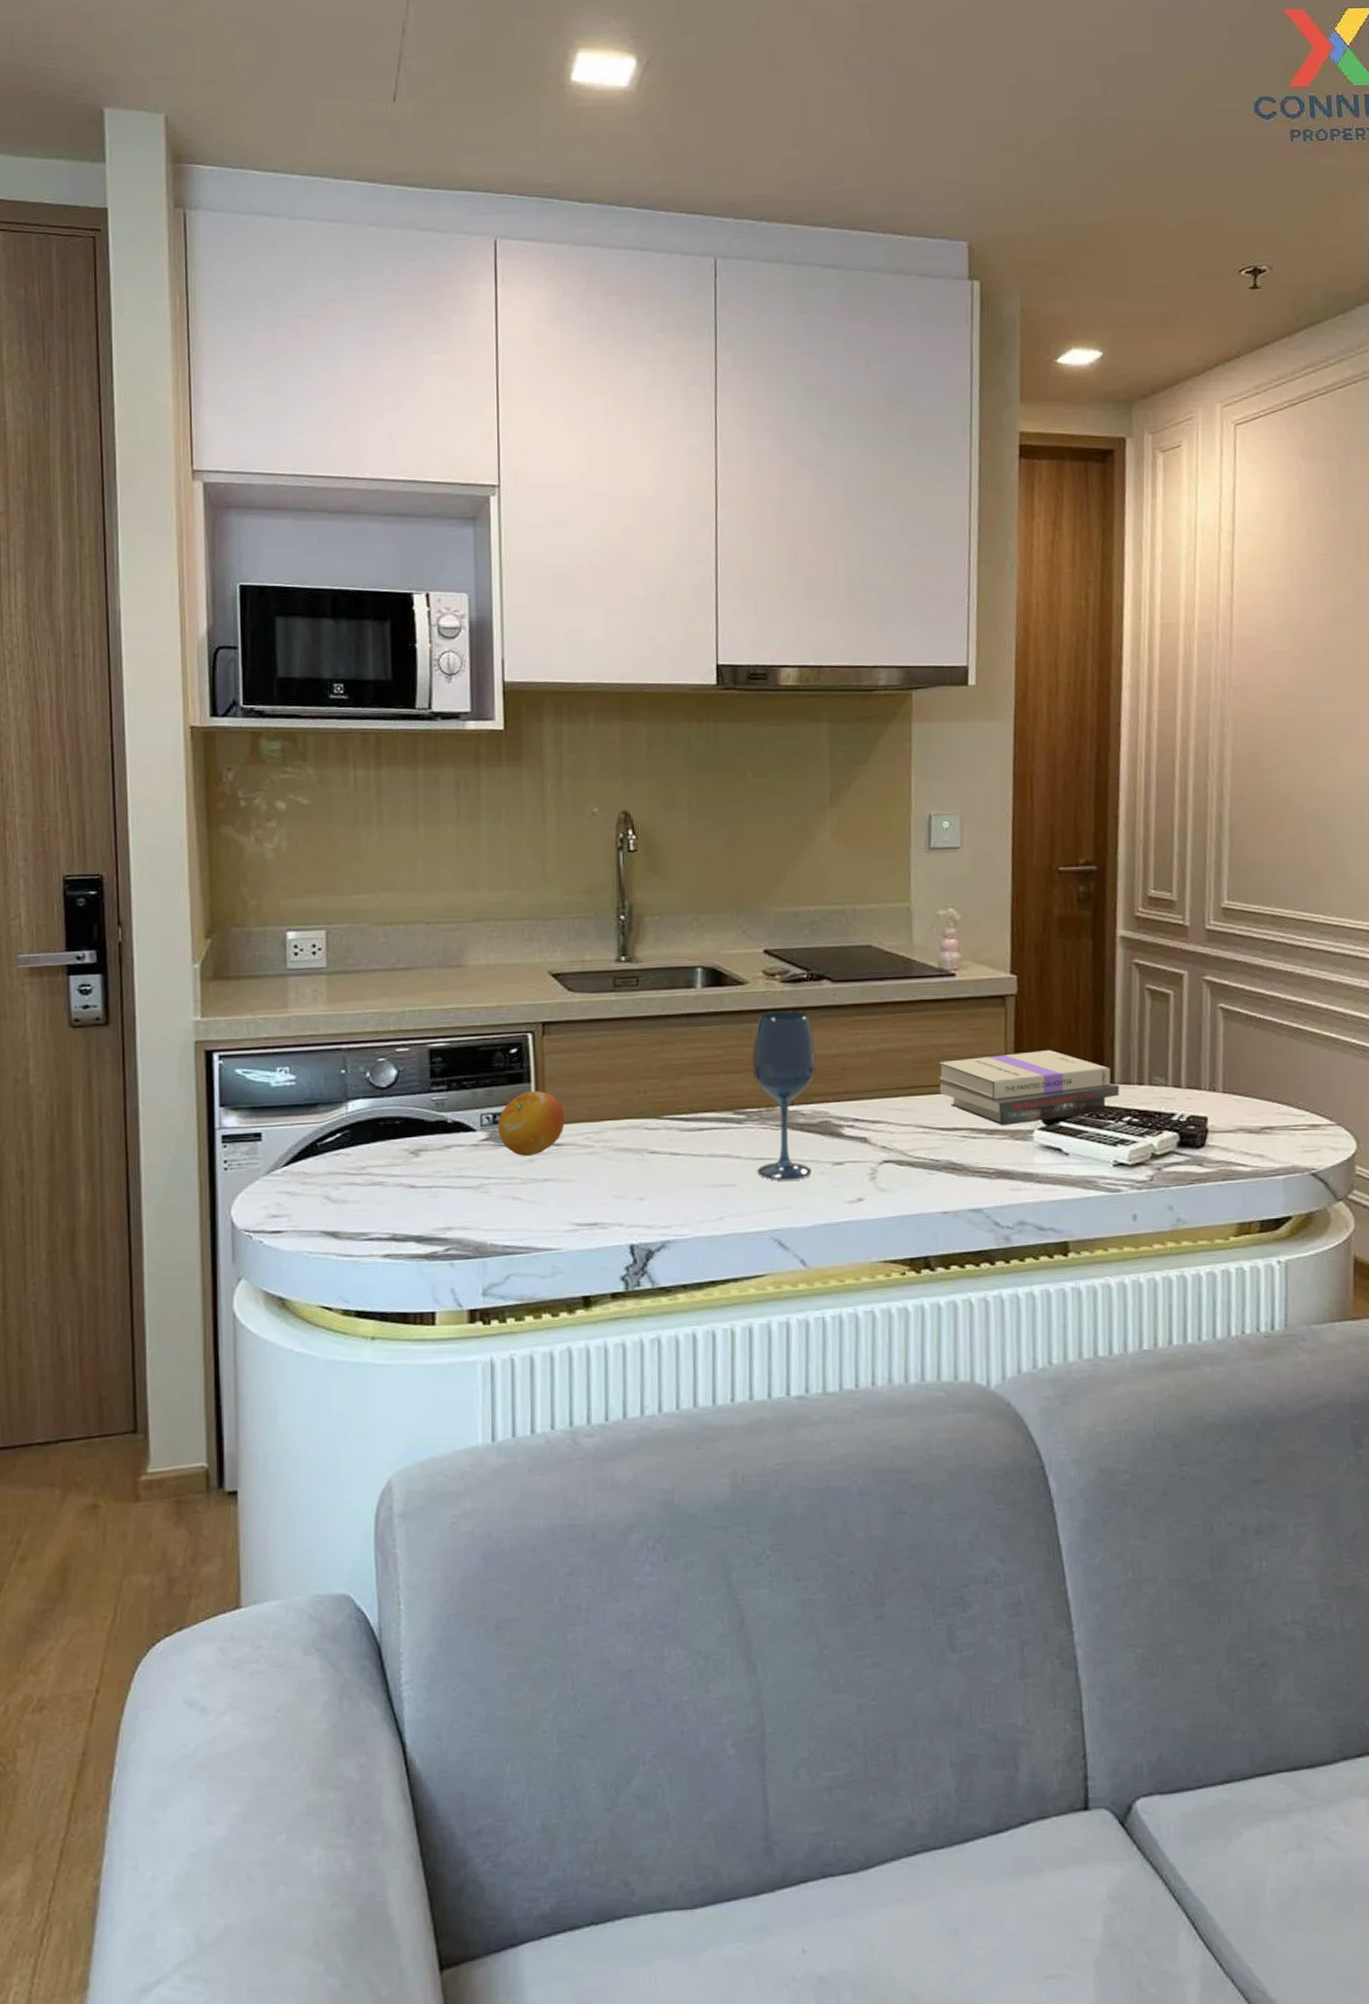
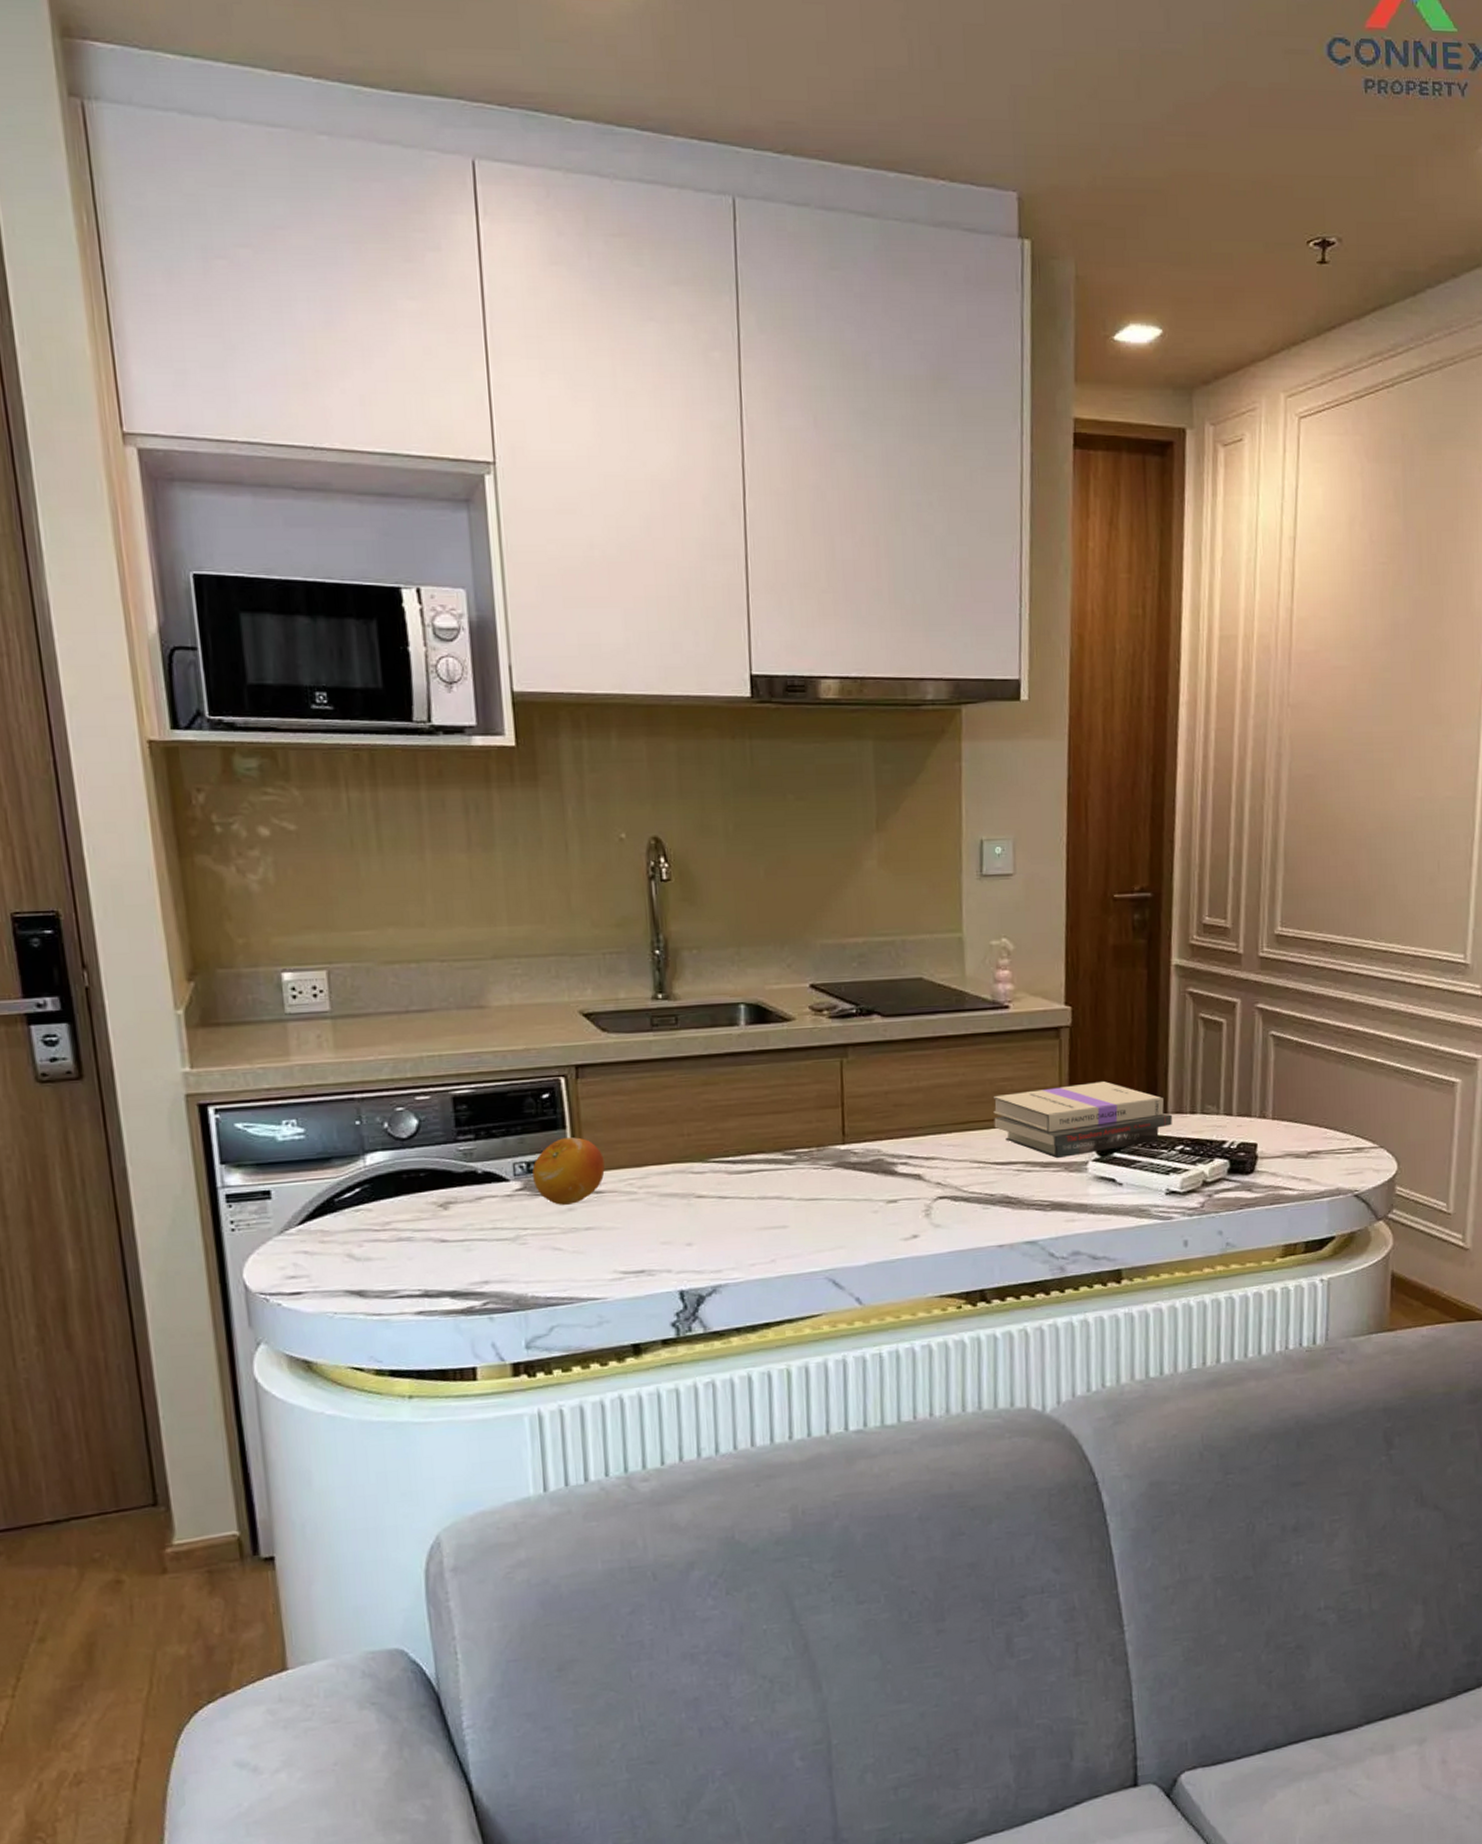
wineglass: present [752,1010,816,1181] -> none [800,1047,868,1221]

